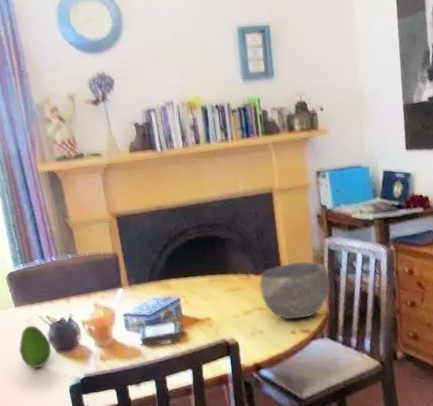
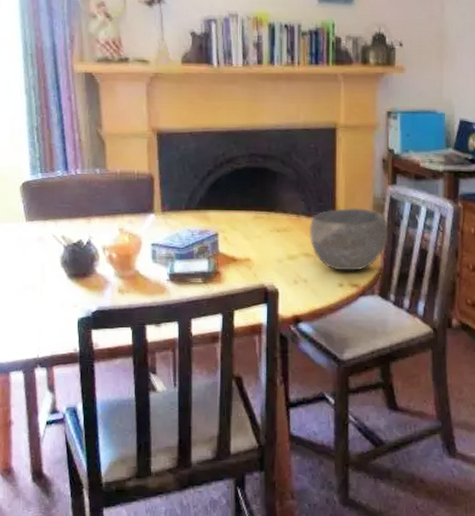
fruit: present [19,325,51,369] -> none [25,244,62,295]

